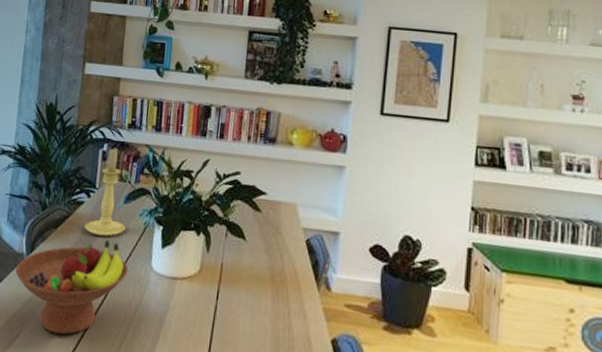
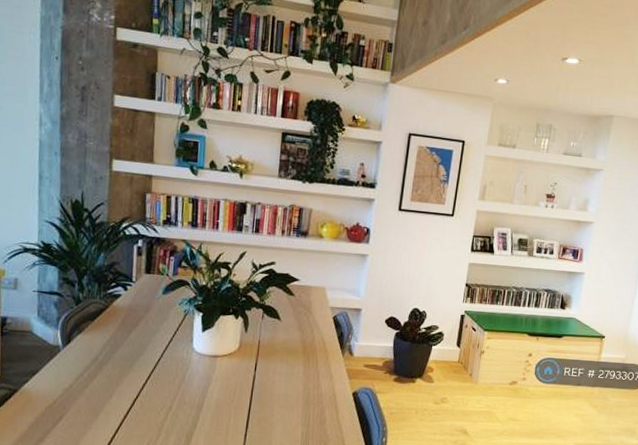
fruit bowl: present [15,239,128,335] -> none [52,327,170,413]
candle holder: present [84,147,126,237] -> none [122,242,166,325]

